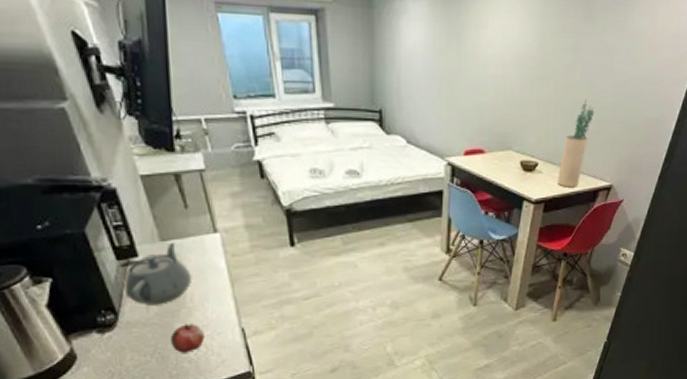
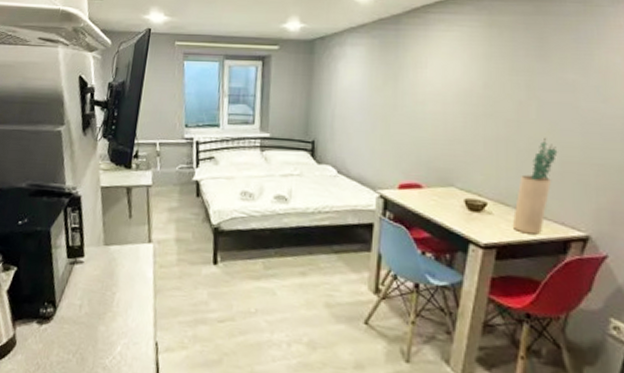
teapot: present [124,243,192,306] -> none [66,248,123,305]
fruit: present [171,323,205,353] -> none [92,328,122,358]

